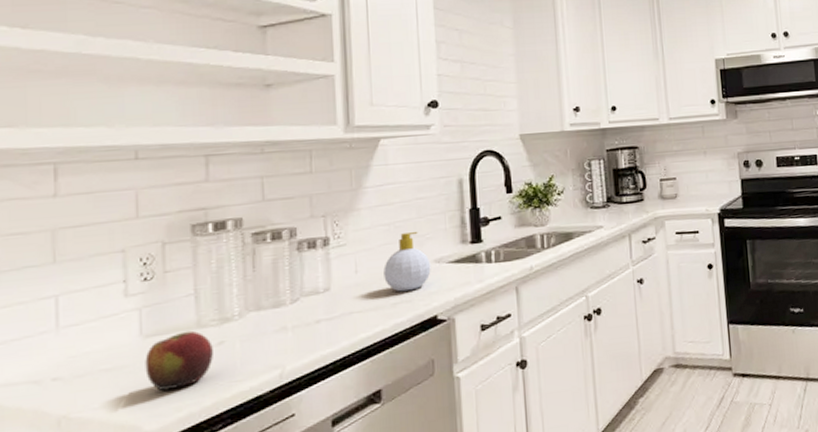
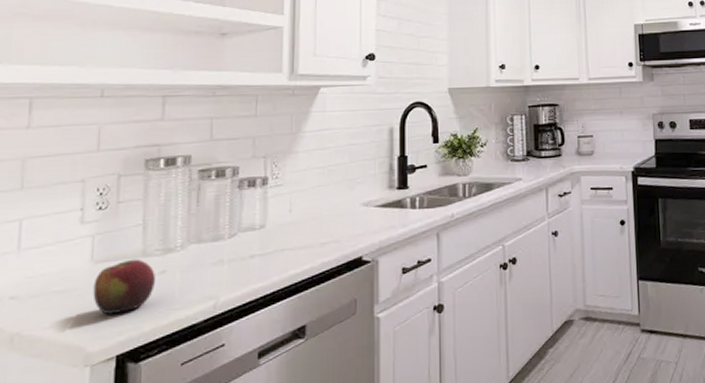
soap bottle: present [383,232,431,292] -> none [315,176,359,232]

